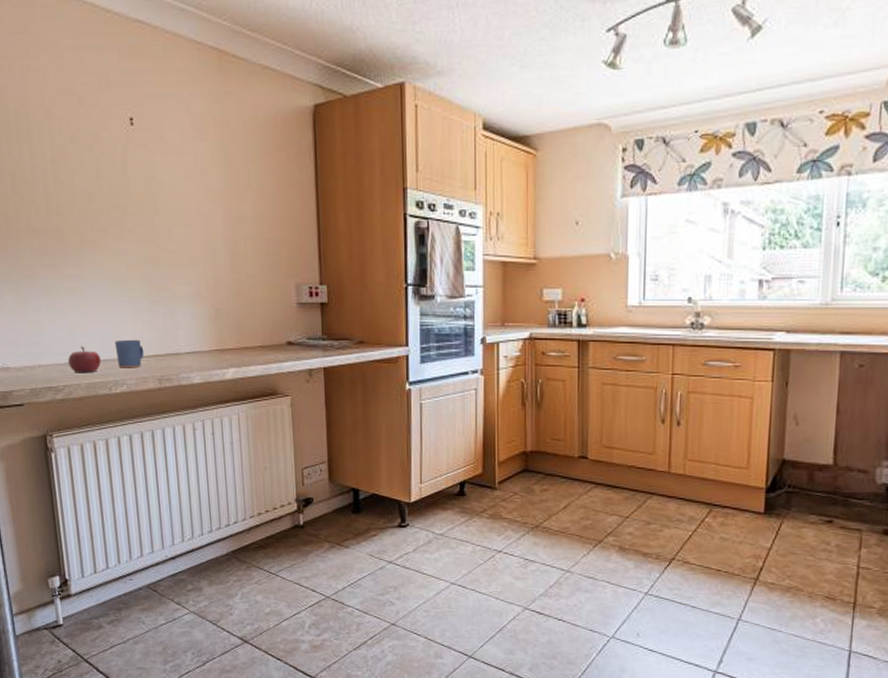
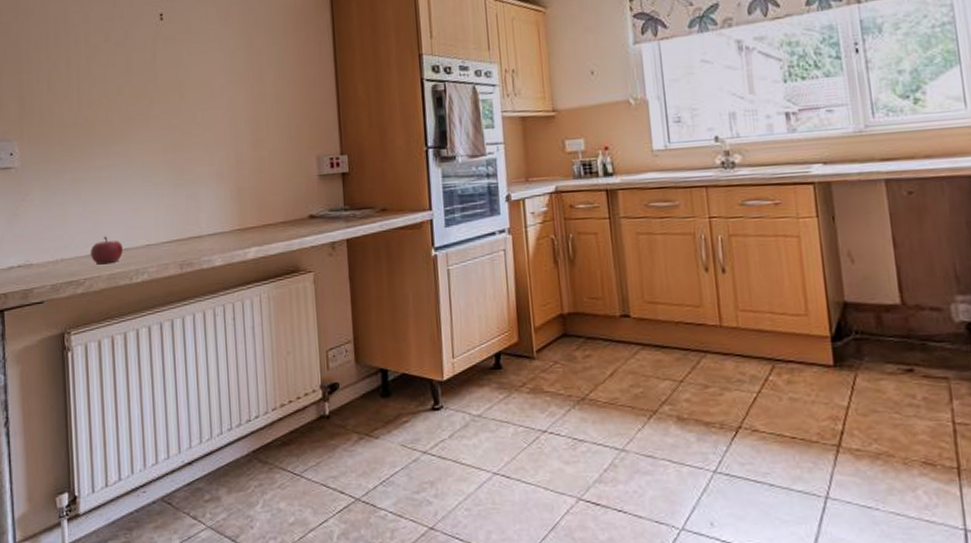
mug: present [114,339,145,368] -> none [137,225,166,256]

